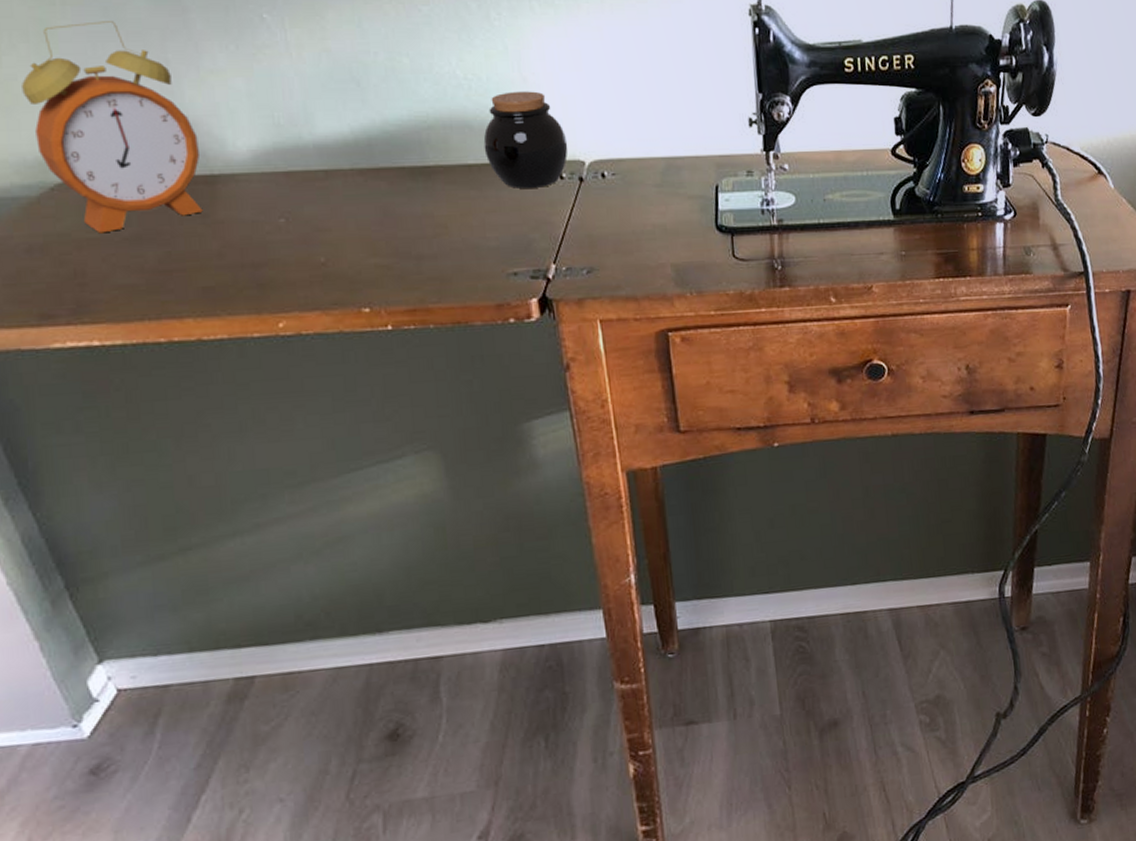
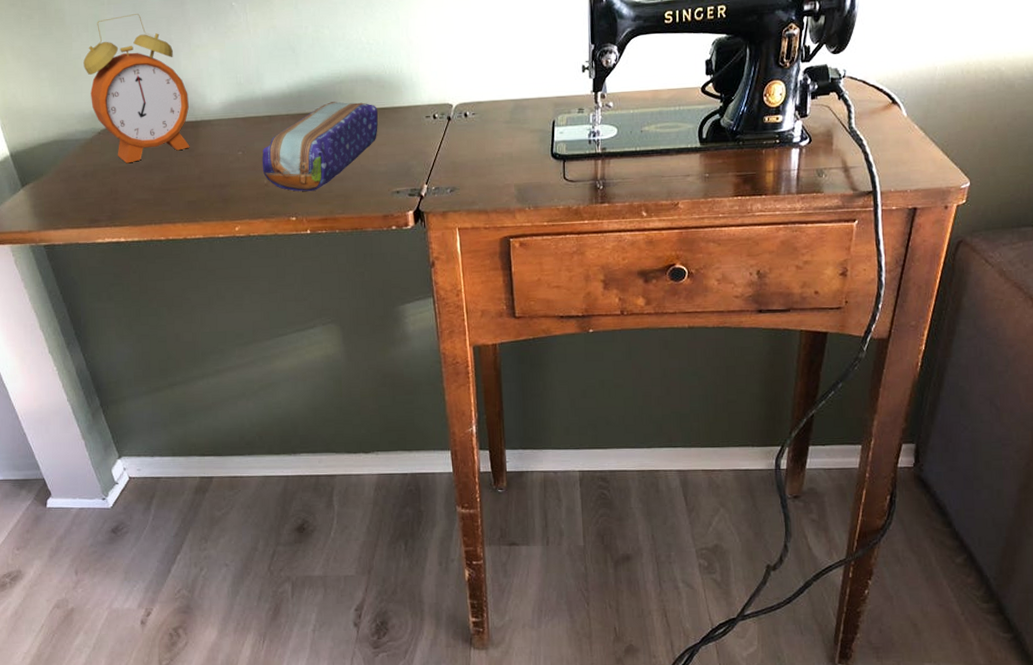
pencil case: none [315,153,485,274] -> present [262,101,378,192]
jar: present [483,91,568,189] -> none [379,51,440,127]

